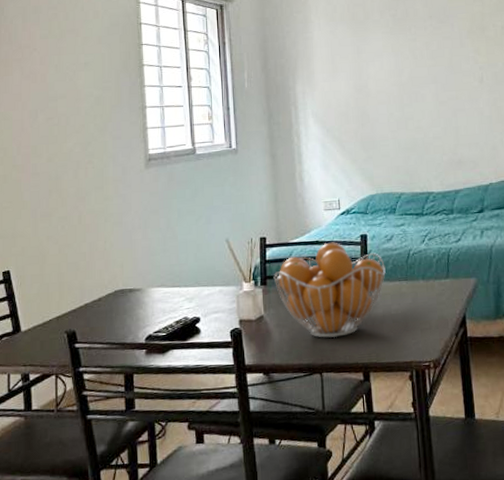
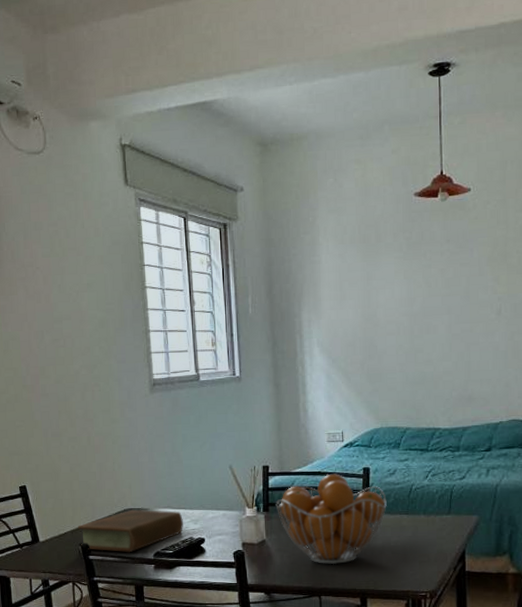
book: none [63,289,178,338] -> present [77,510,183,553]

